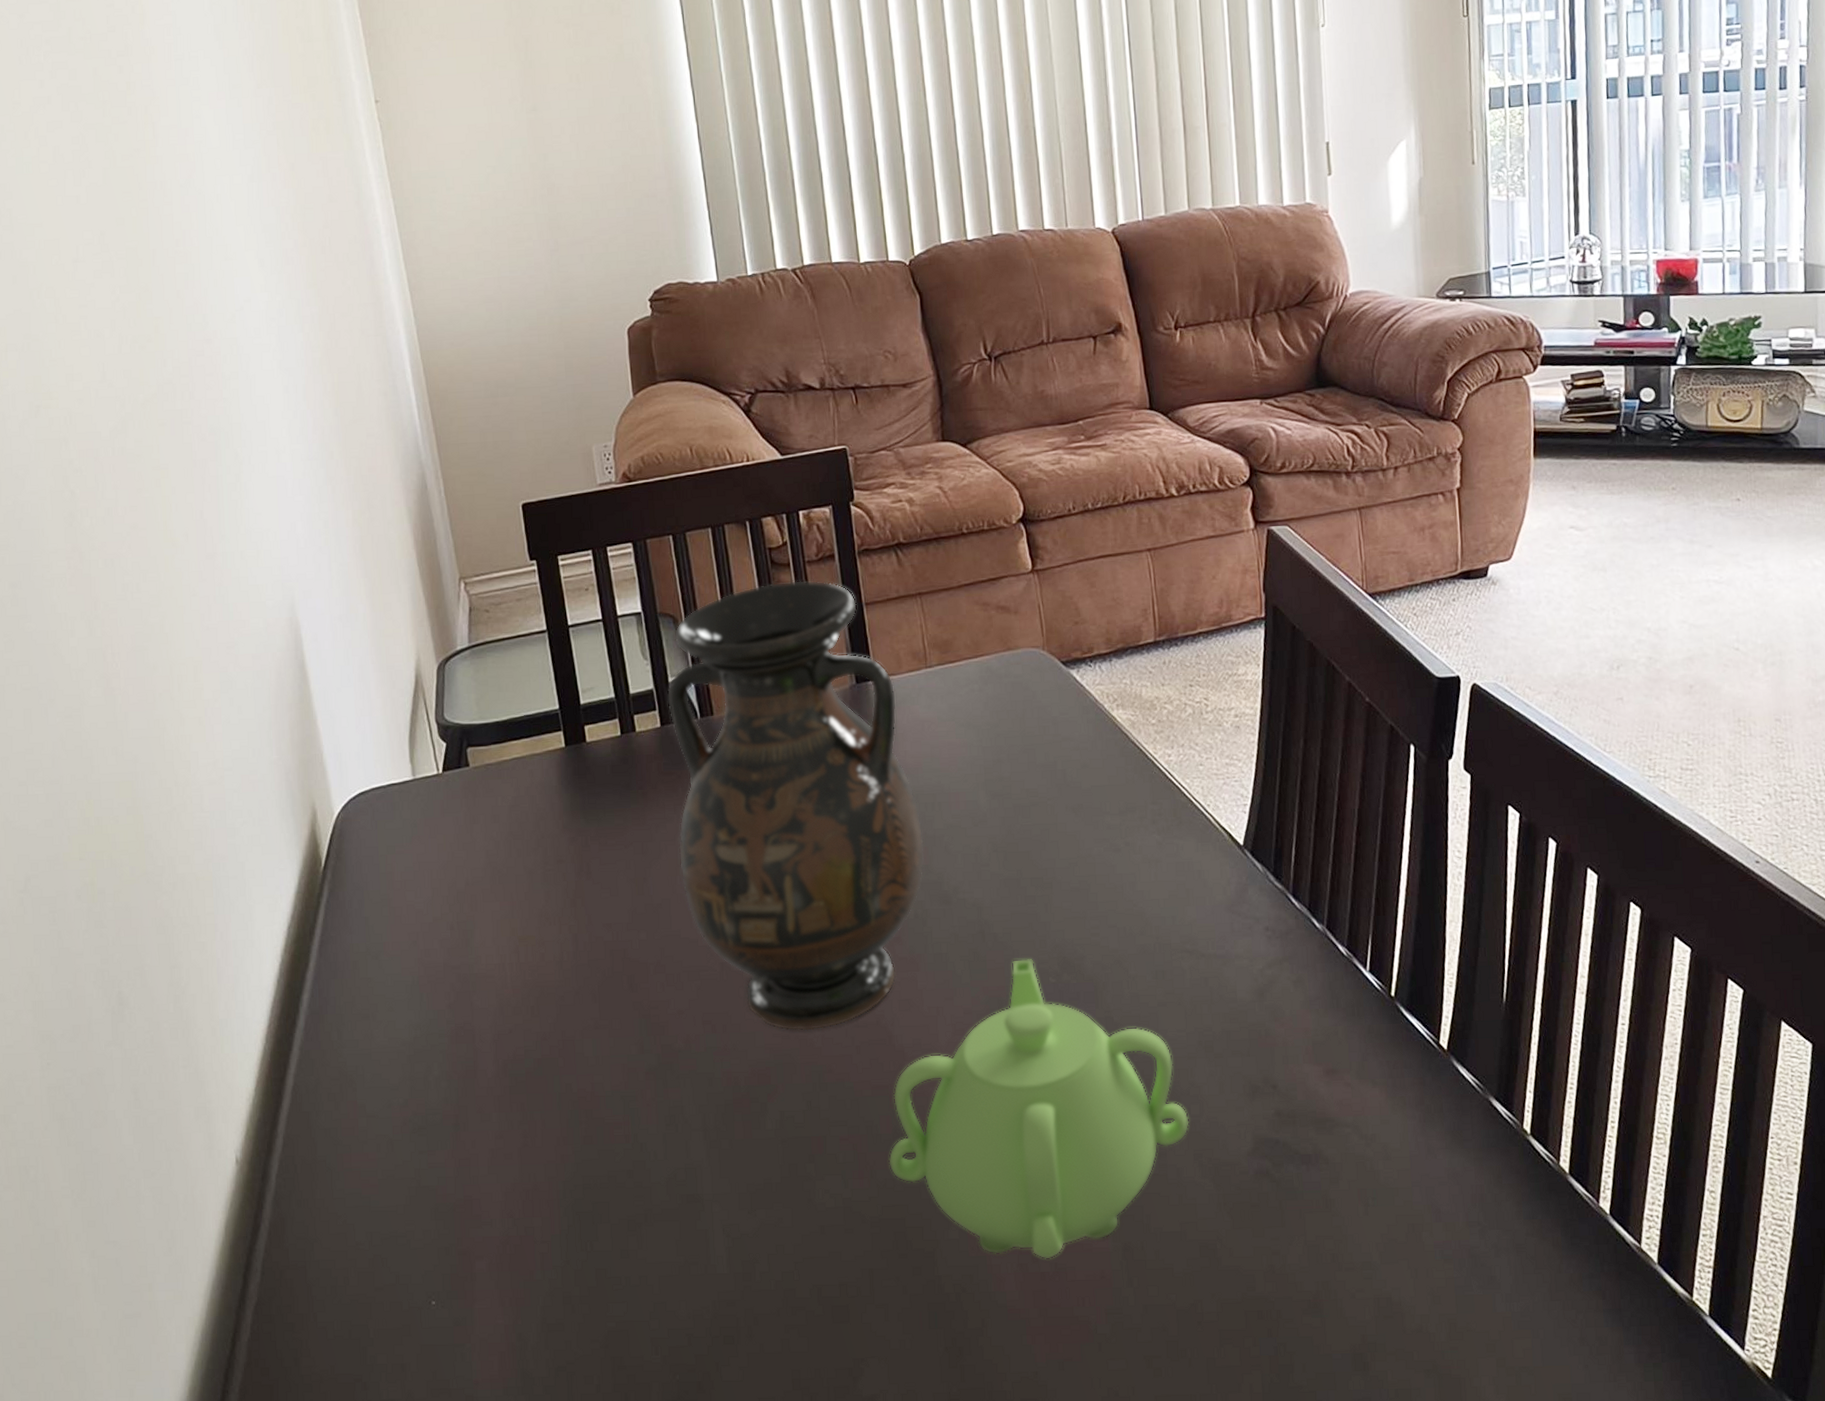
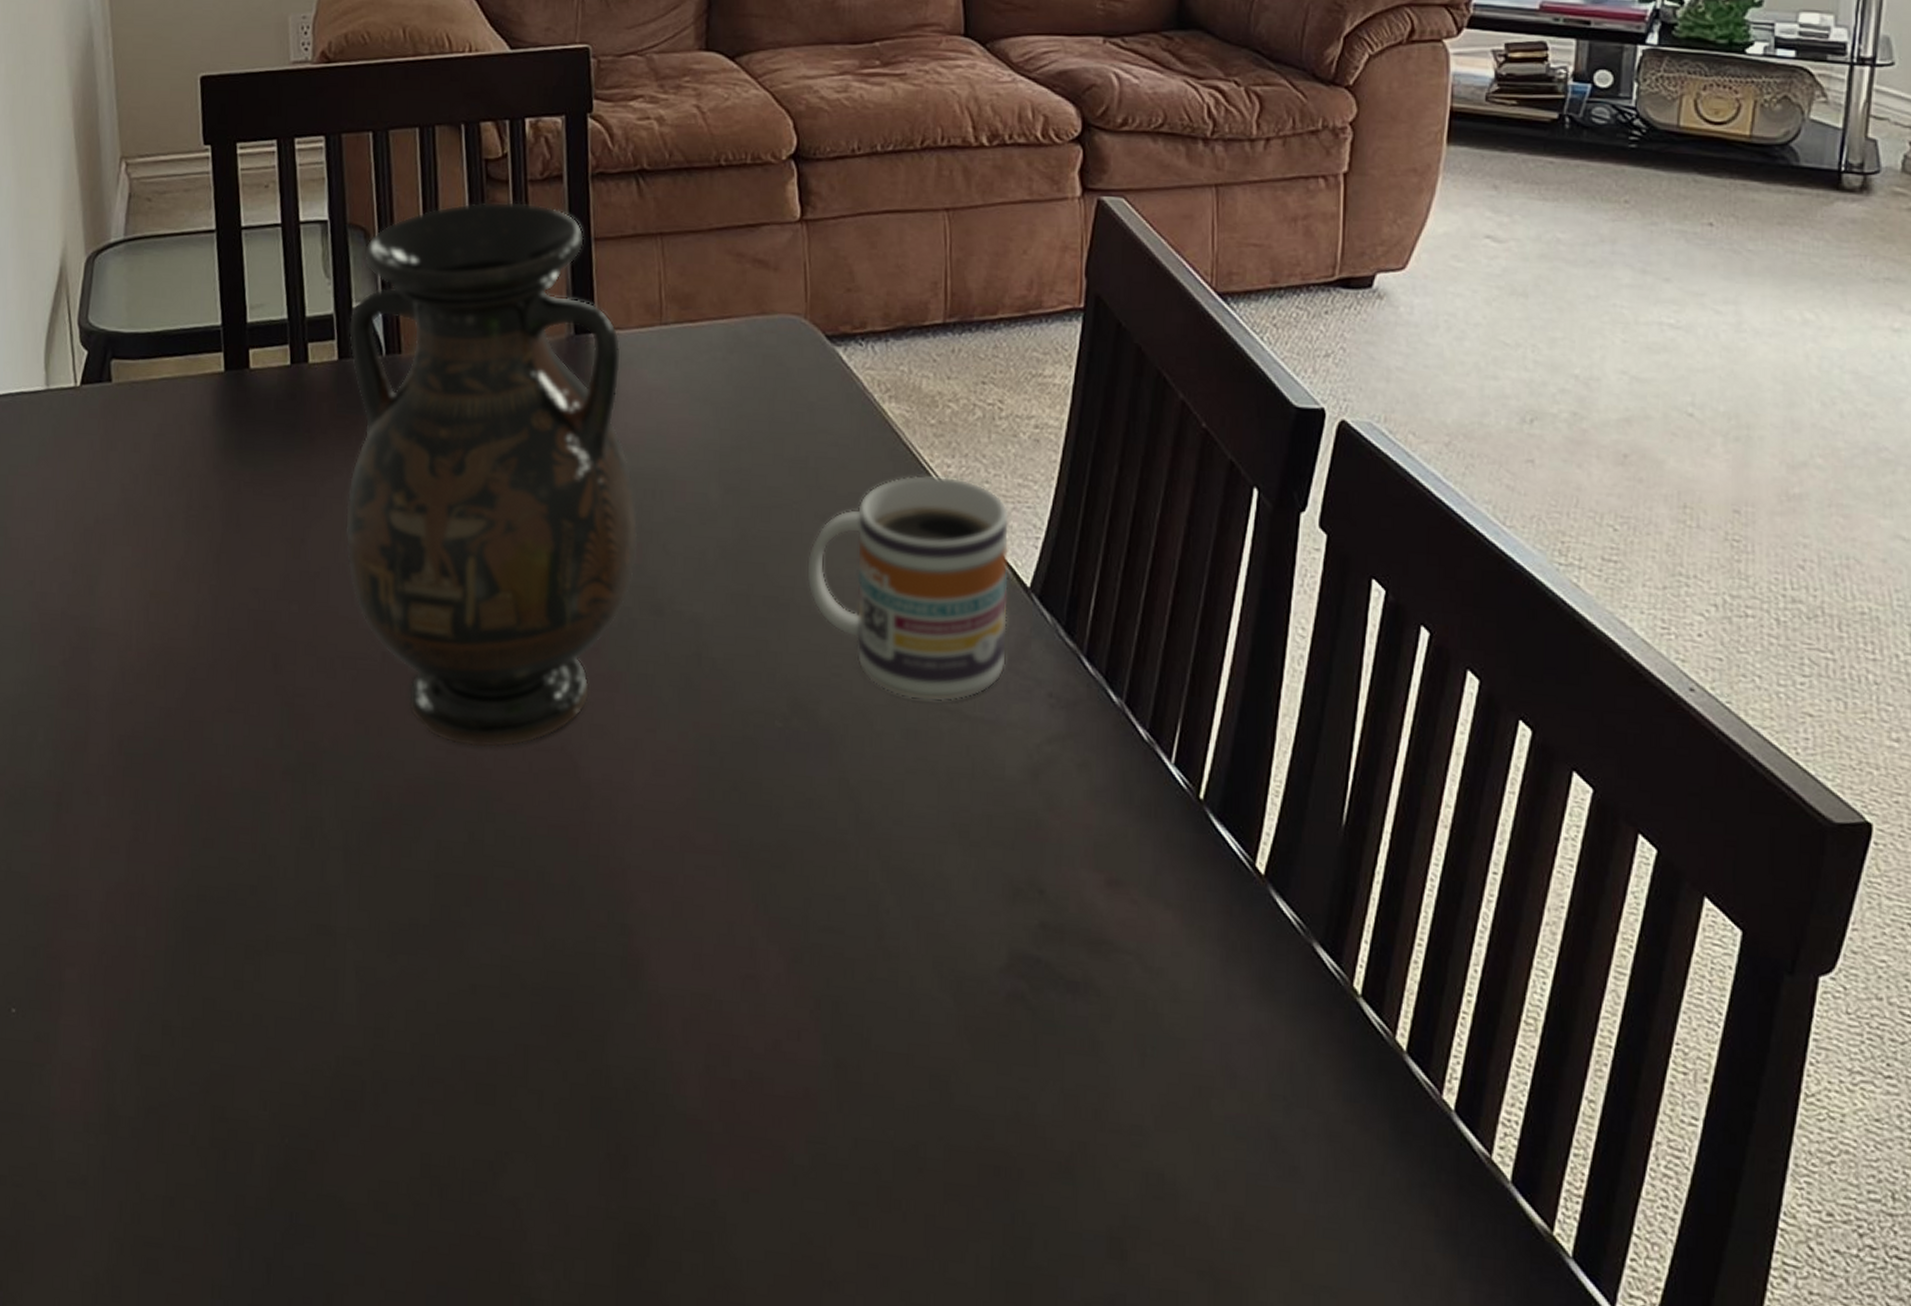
teapot: present [888,958,1189,1259] -> none [560,692,931,1065]
mug: none [1062,764,1230,947] -> present [806,474,1010,702]

